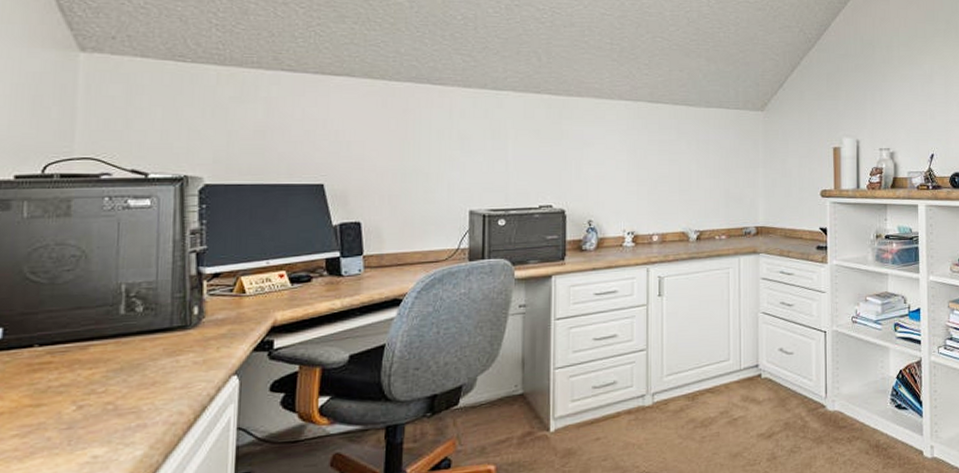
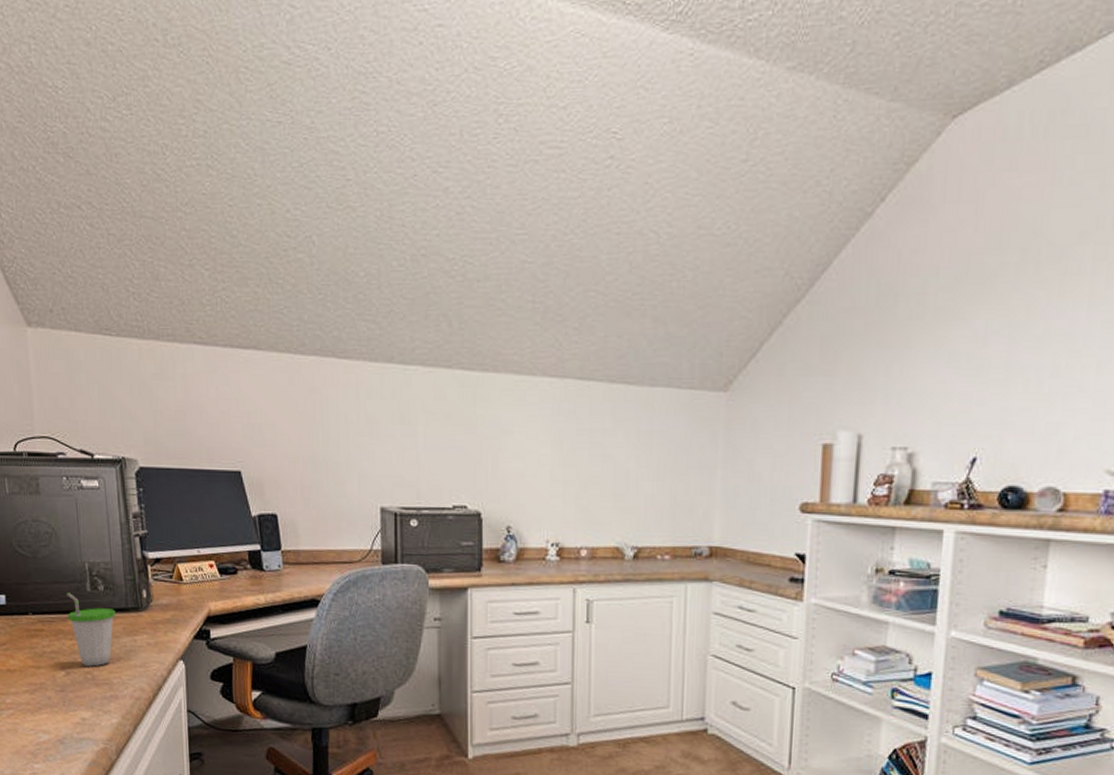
cup: none [88,318,155,397] -> present [65,593,115,667]

